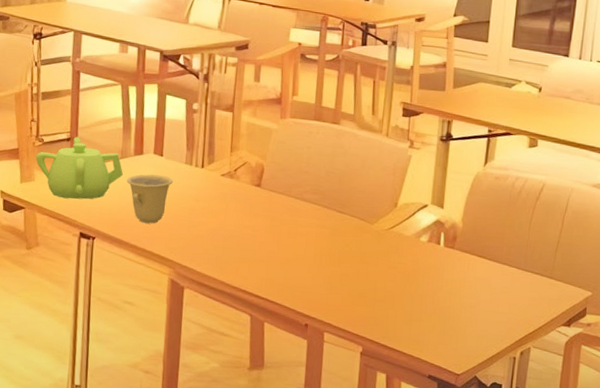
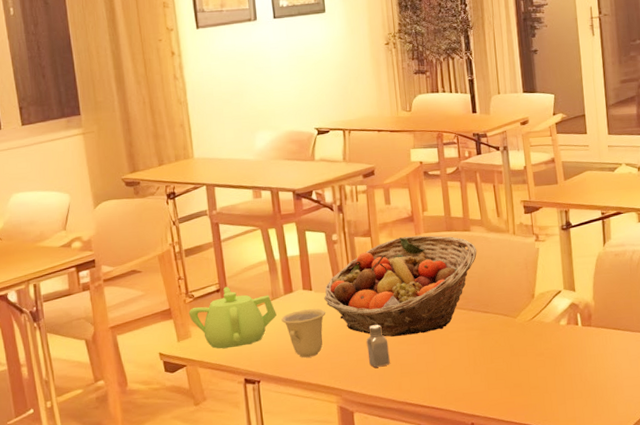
fruit basket: none [174,118,344,222] -> present [324,235,477,337]
saltshaker: none [208,203,232,248] -> present [366,325,390,368]

